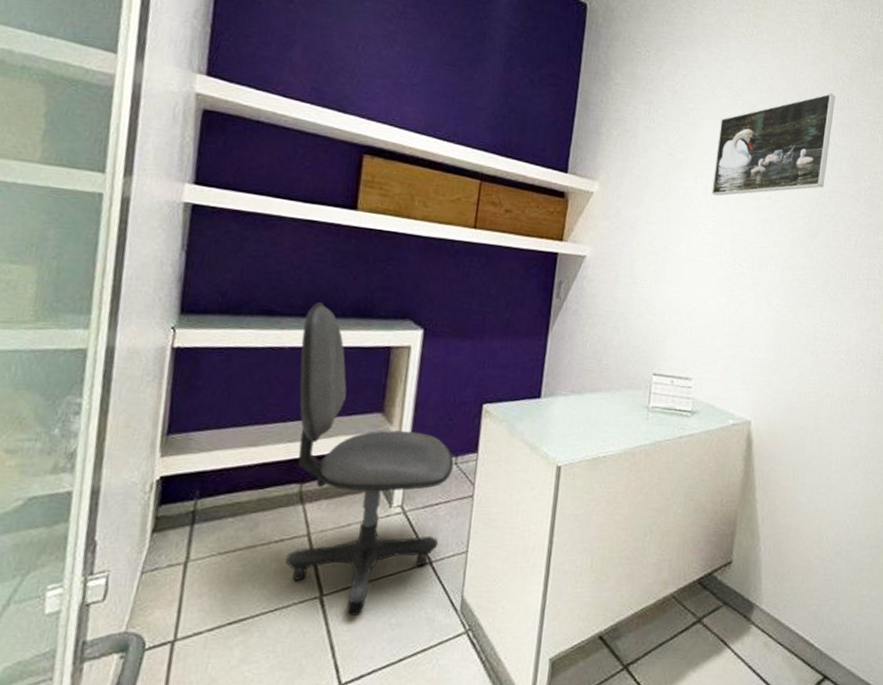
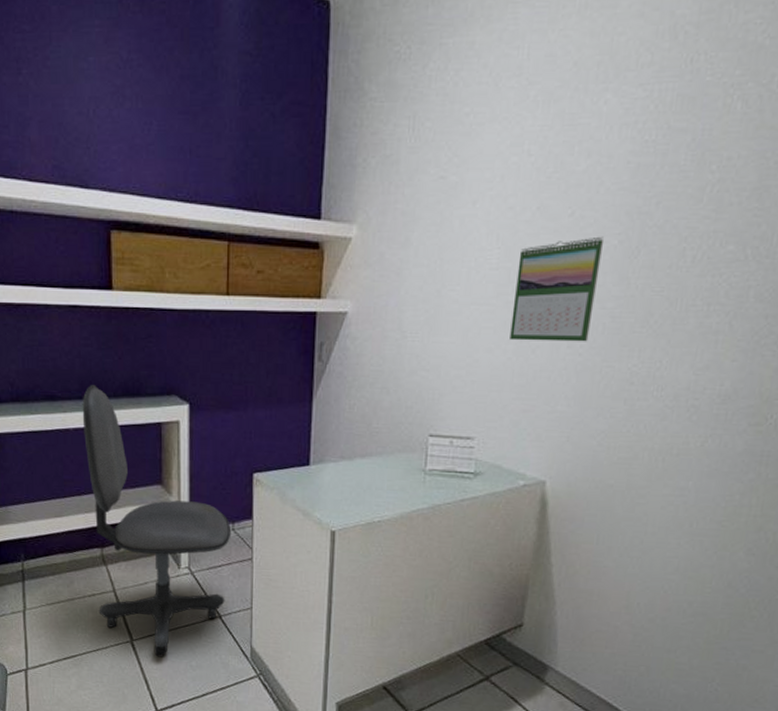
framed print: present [711,93,835,196] -> none [495,54,672,222]
calendar: none [722,217,793,301] -> present [510,236,604,342]

